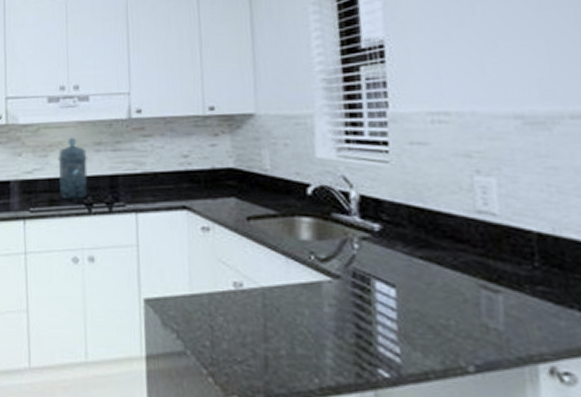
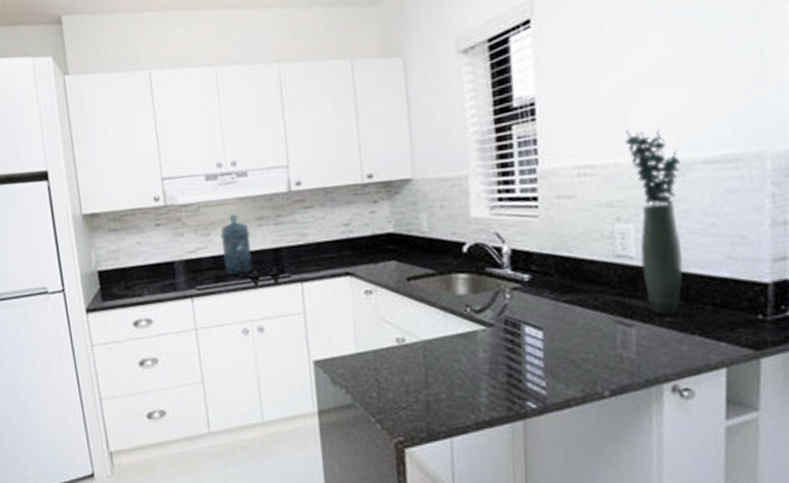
vase: none [482,78,556,284] -> present [625,129,684,315]

